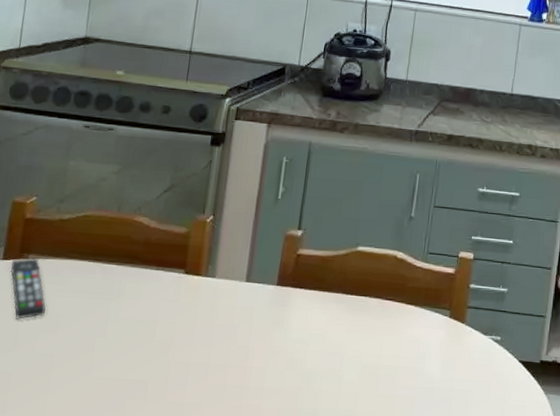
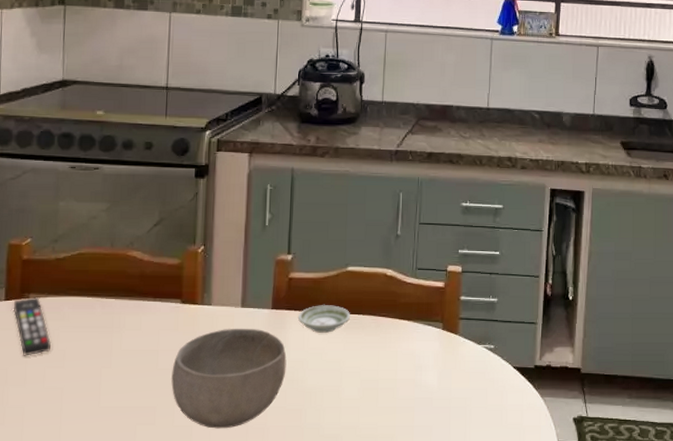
bowl: none [166,303,288,408] -> present [171,328,287,429]
saucer: none [302,284,357,314] -> present [297,305,351,333]

